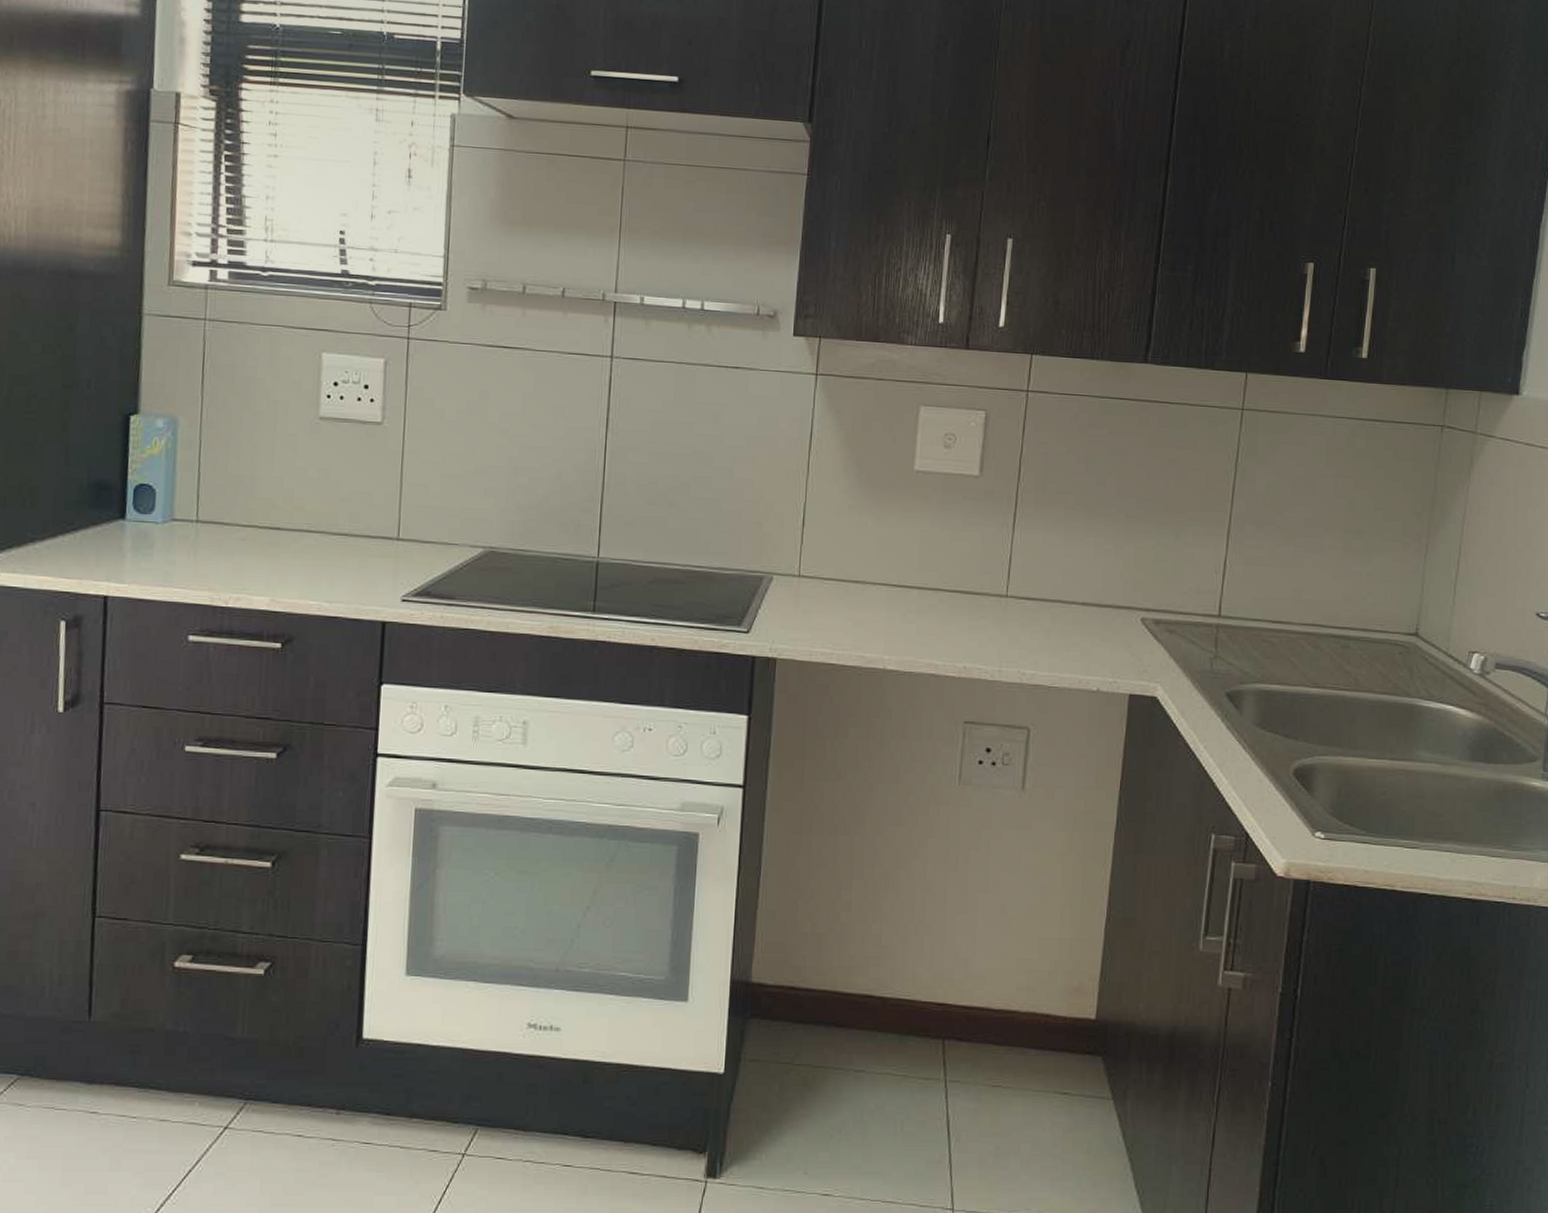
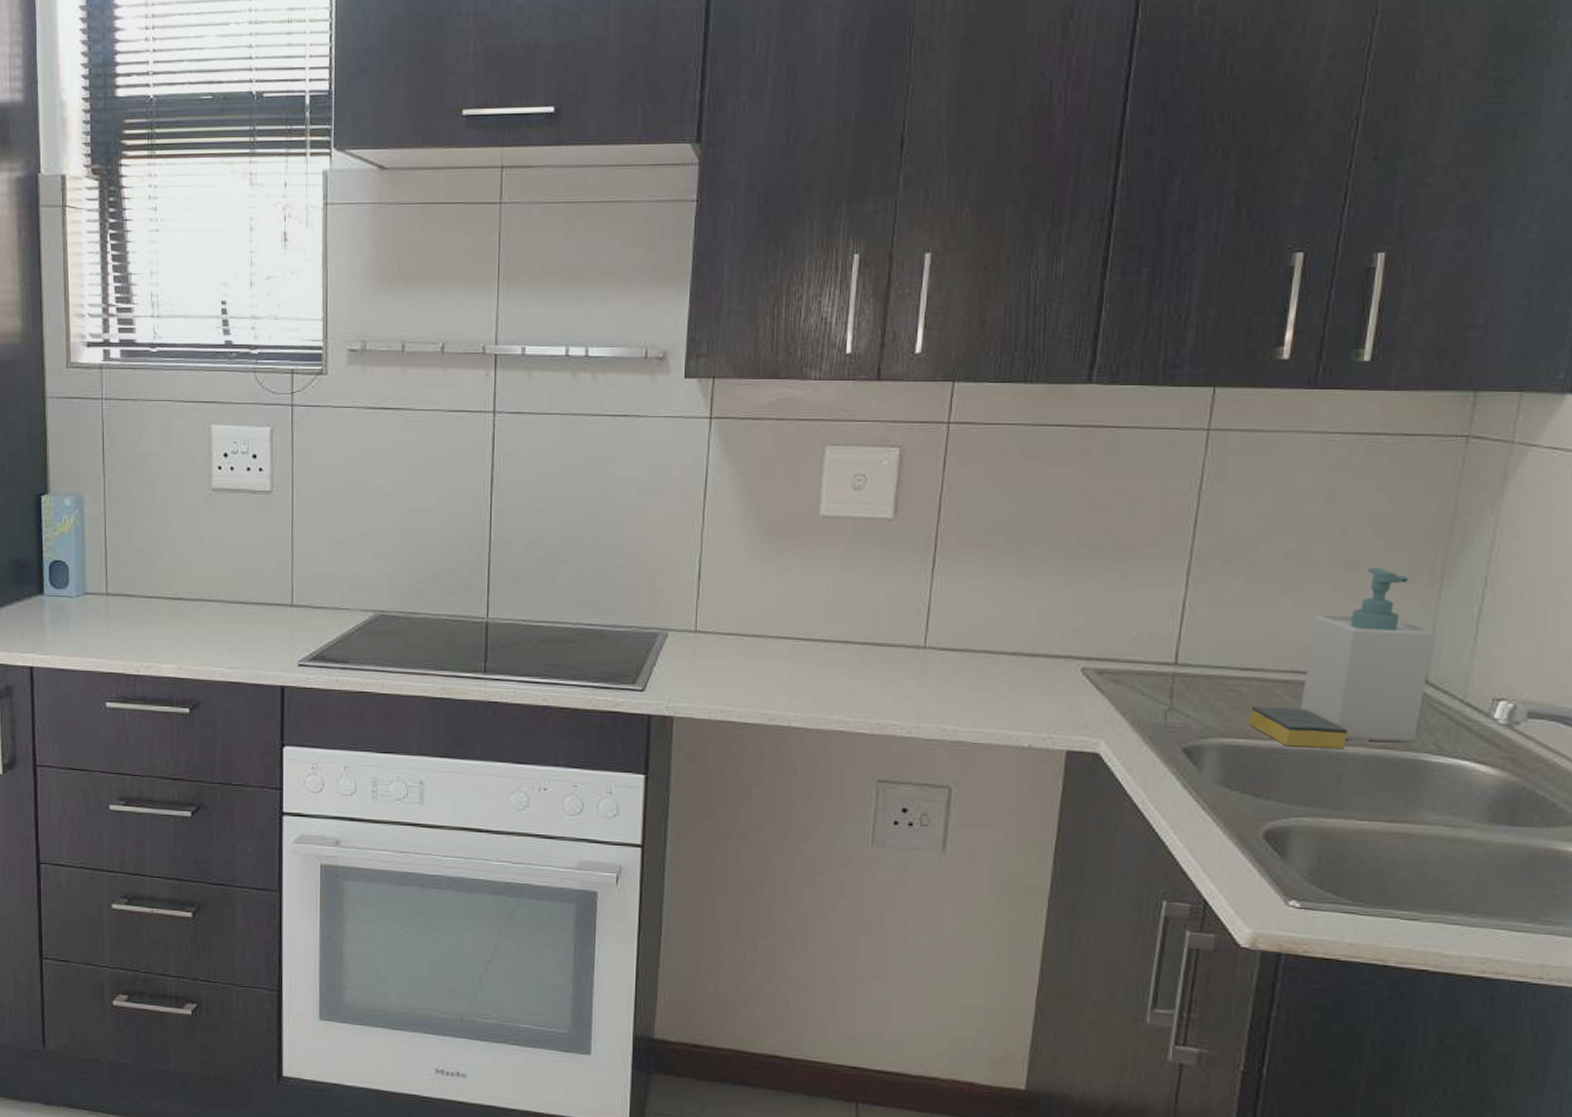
sponge: none [1279,655,1358,695] -> present [1248,706,1348,750]
soap bottle: none [1320,534,1423,690] -> present [1300,567,1435,743]

